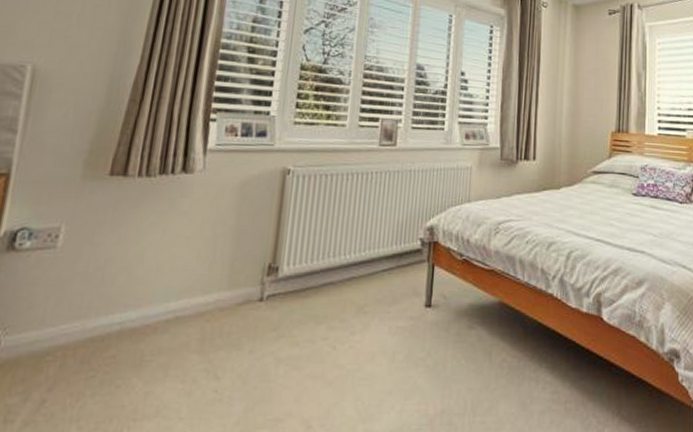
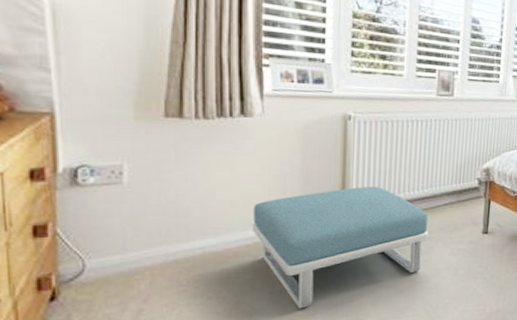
footstool: none [174,248,365,404] -> present [252,186,429,309]

